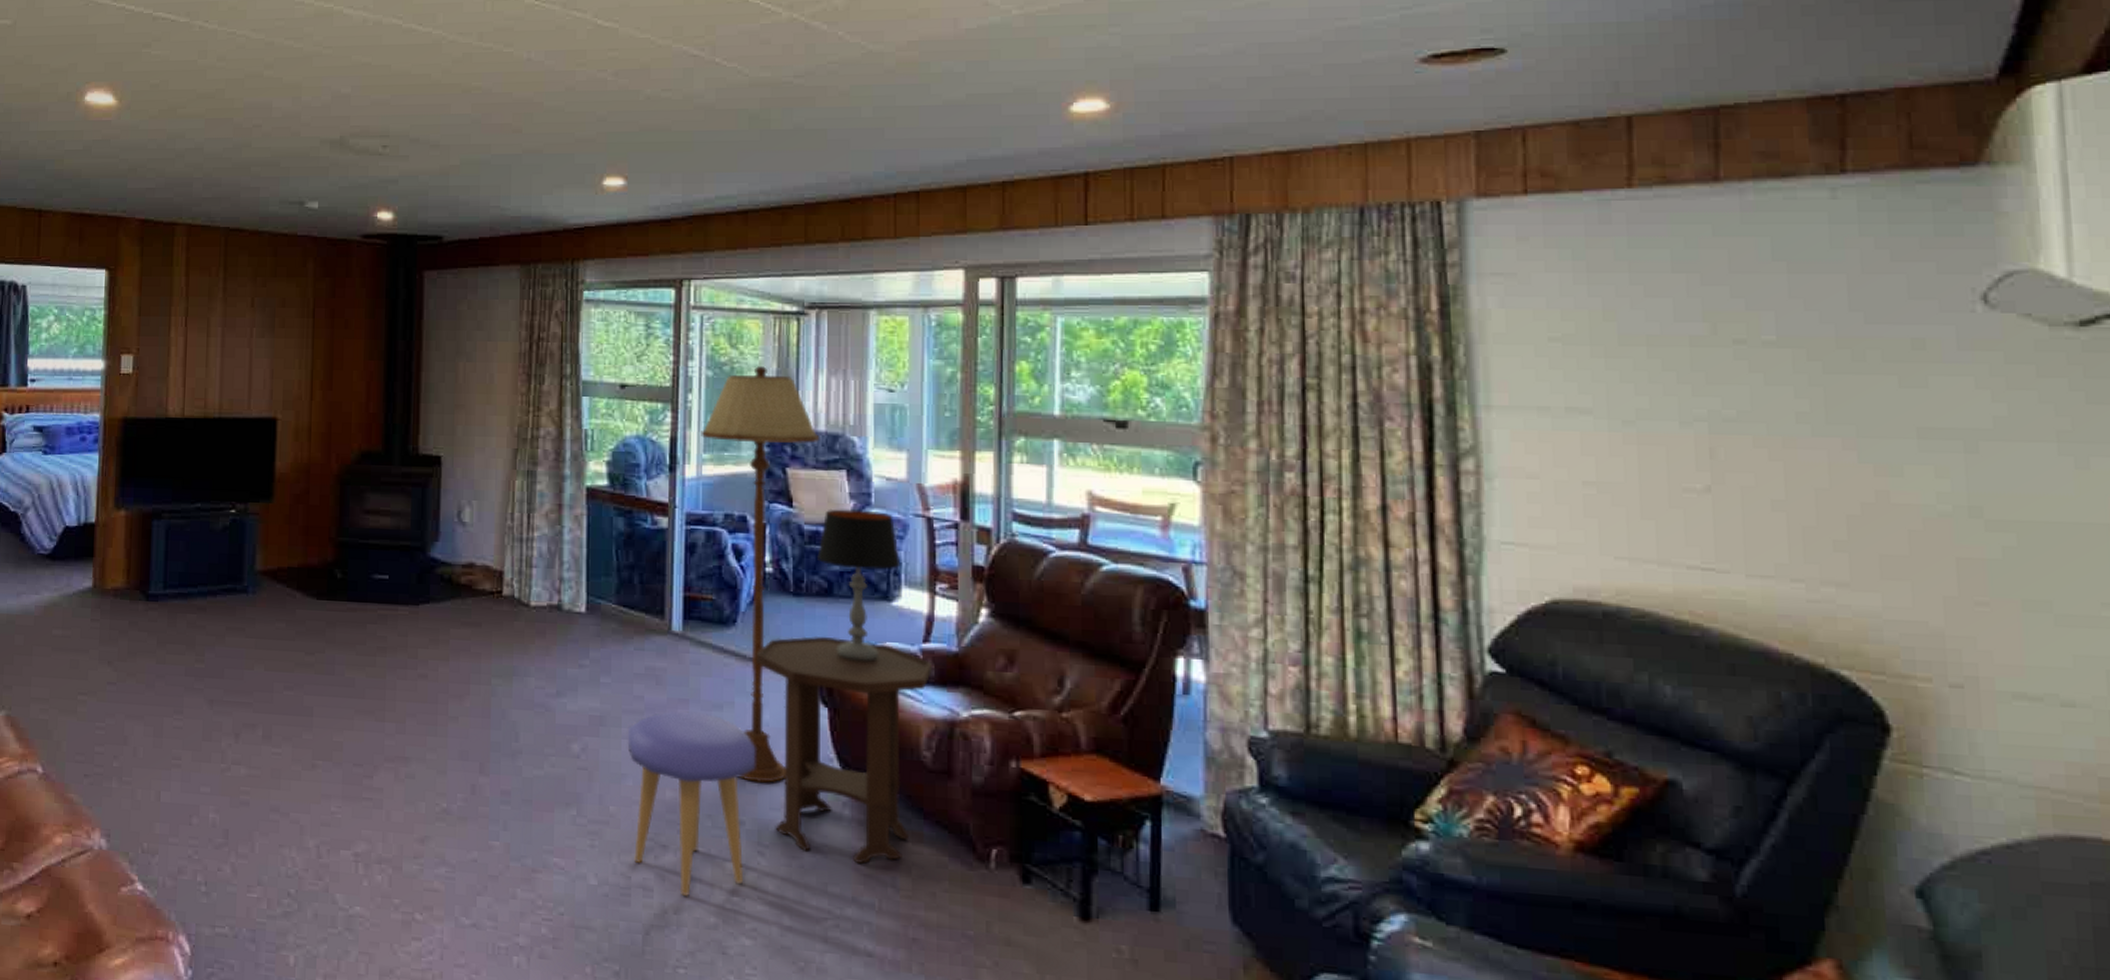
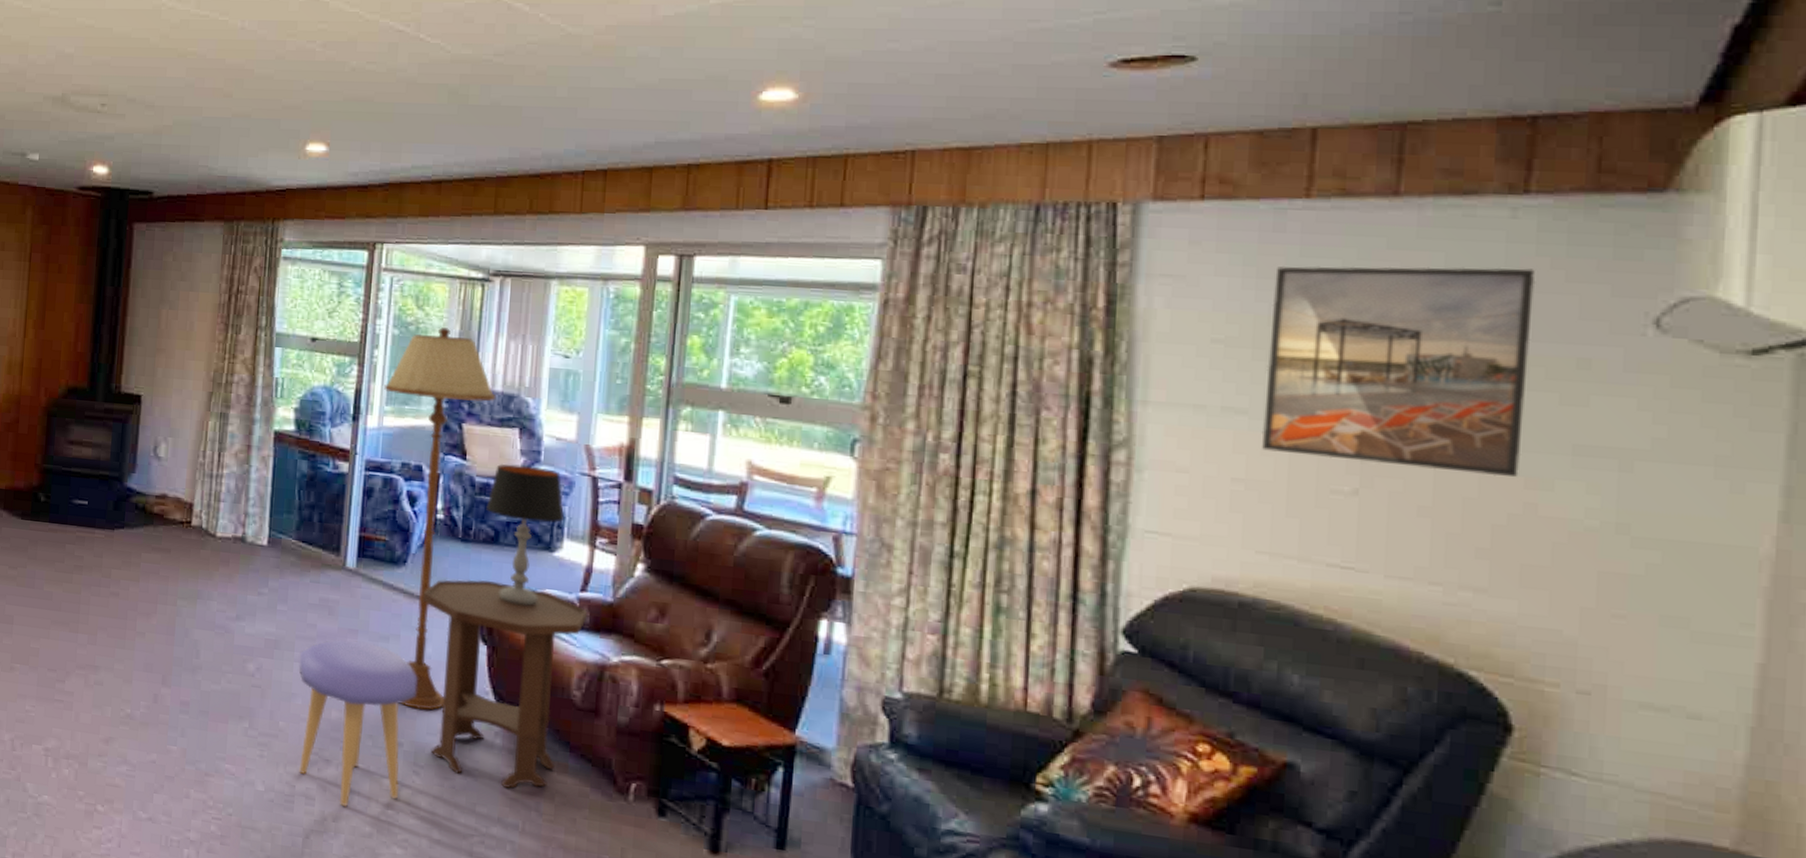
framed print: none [1605,249,1867,465] -> present [1261,265,1536,478]

